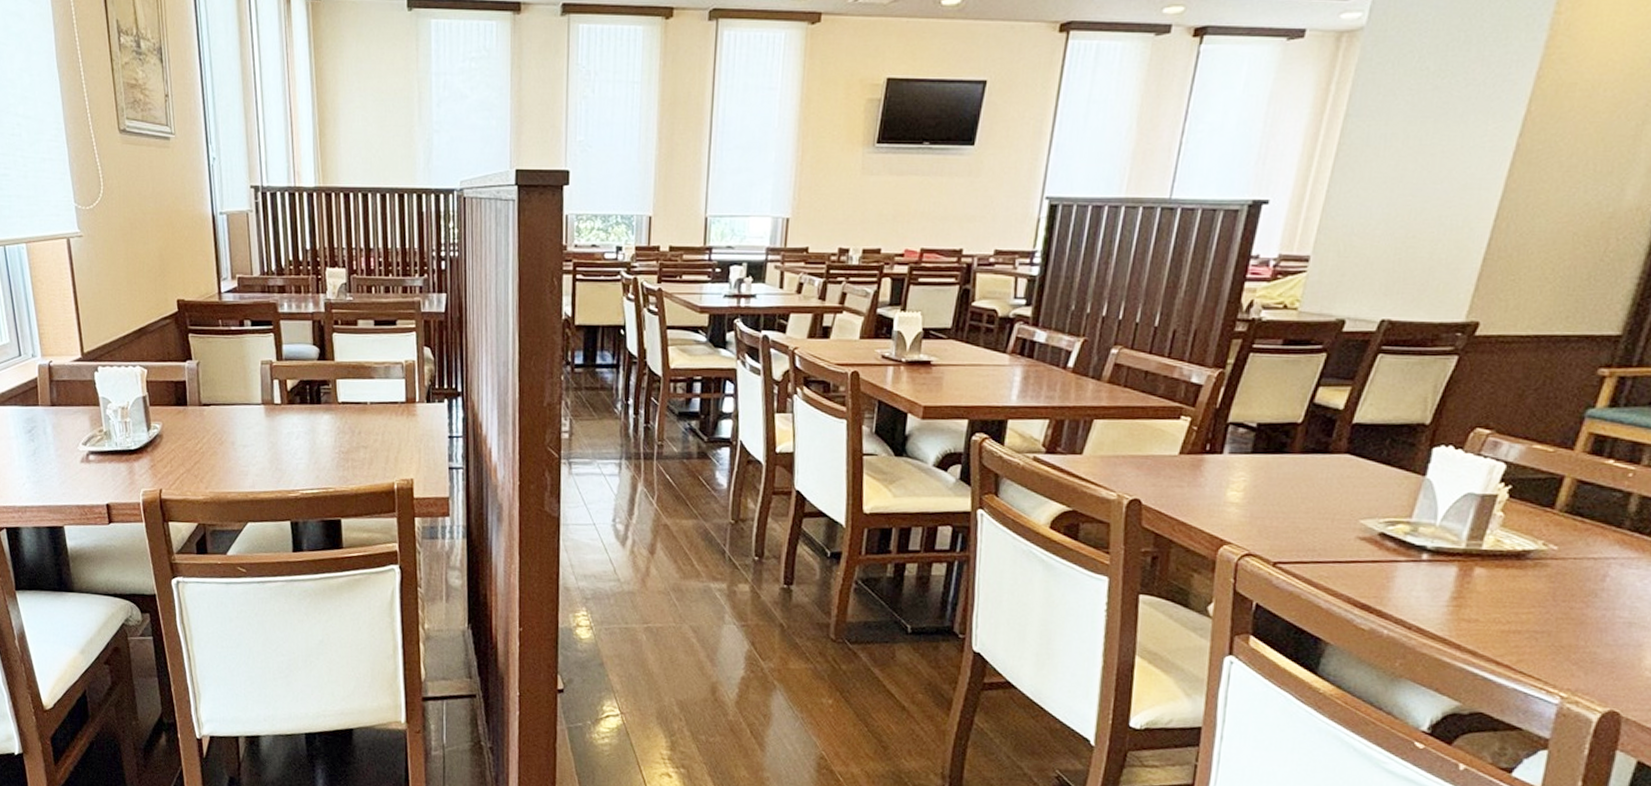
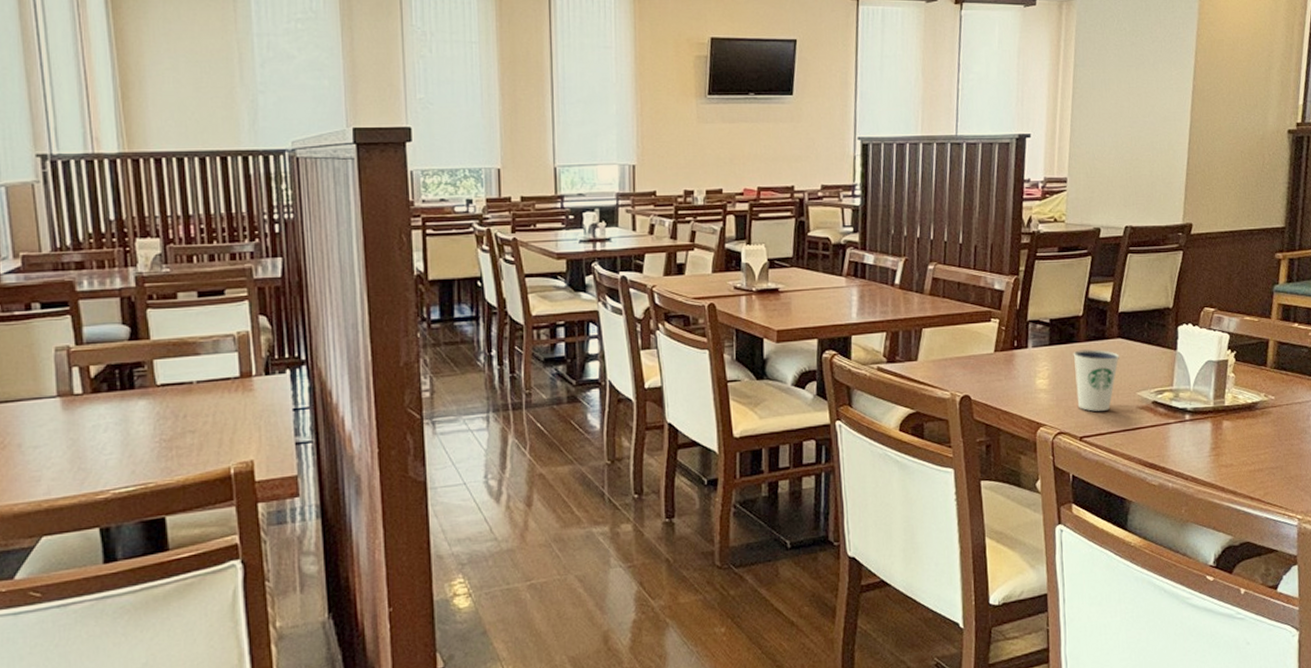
dixie cup: none [1277,462,1344,536] -> present [1073,349,1119,411]

